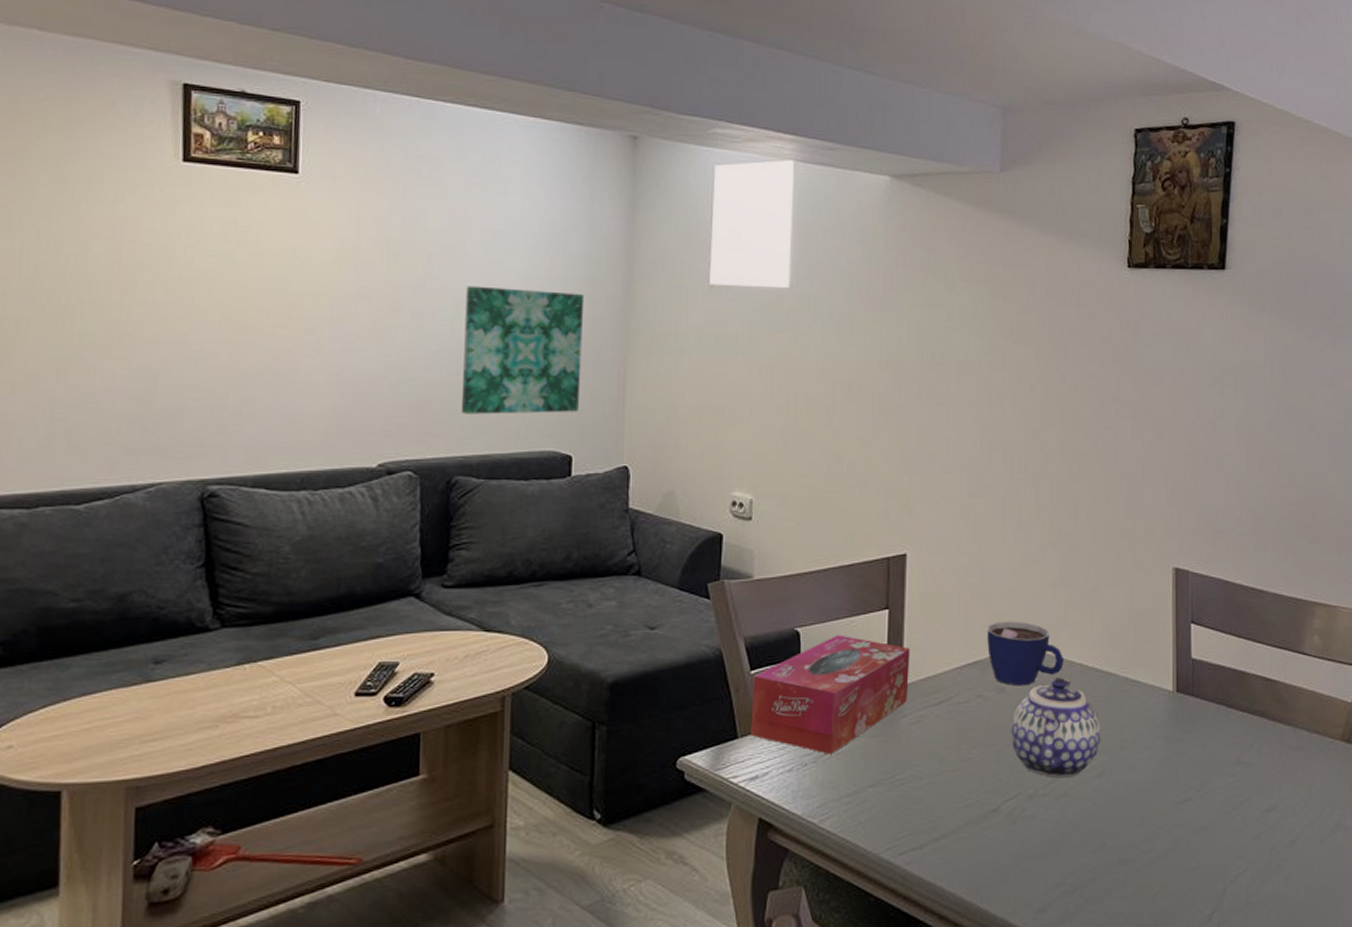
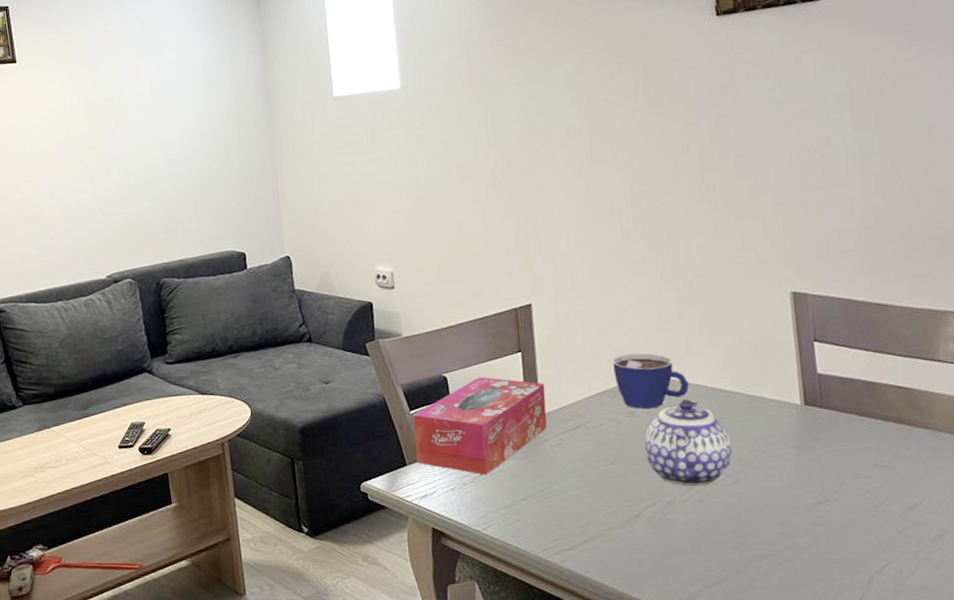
wall art: present [461,285,585,415] -> none [147,121,245,230]

